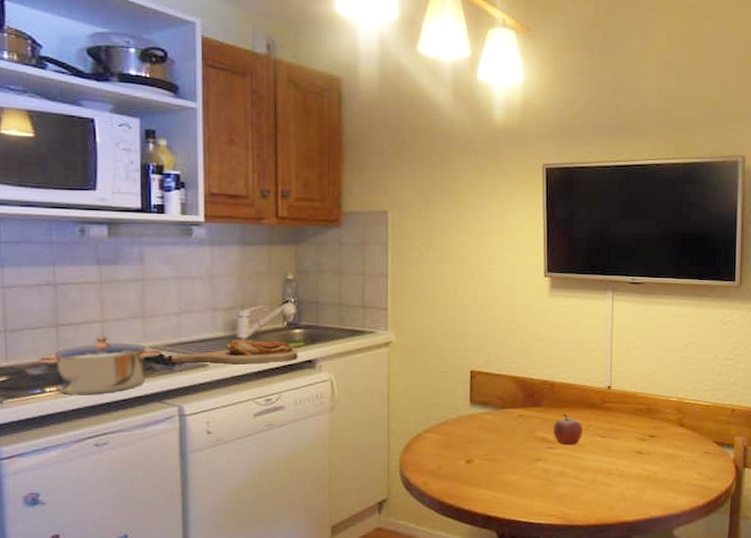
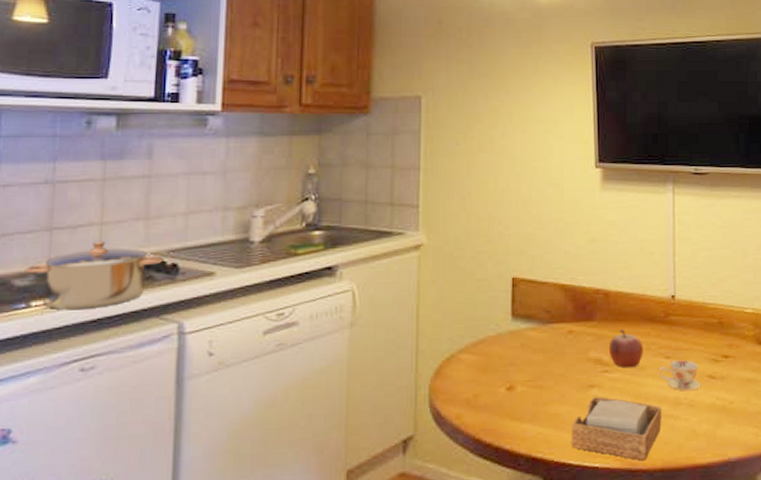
cutting board: present [170,338,298,363] -> none [172,242,316,272]
napkin holder: none [520,467,597,519] -> present [571,396,662,461]
teacup: none [595,438,630,464] -> present [658,359,701,391]

